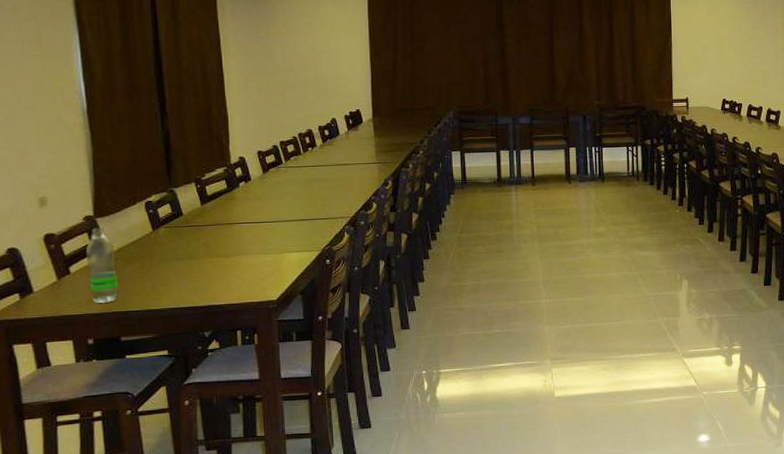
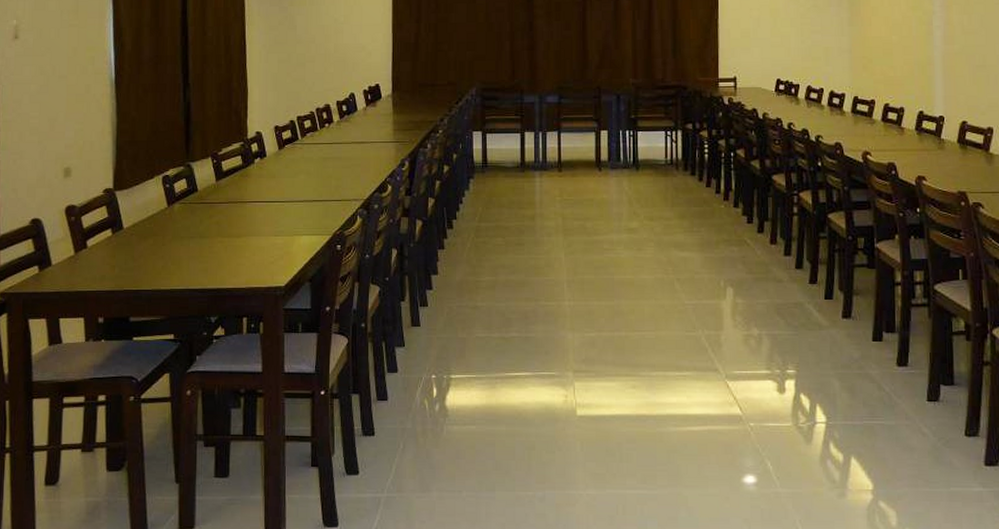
bottle: present [86,228,119,304] -> none [104,201,132,281]

